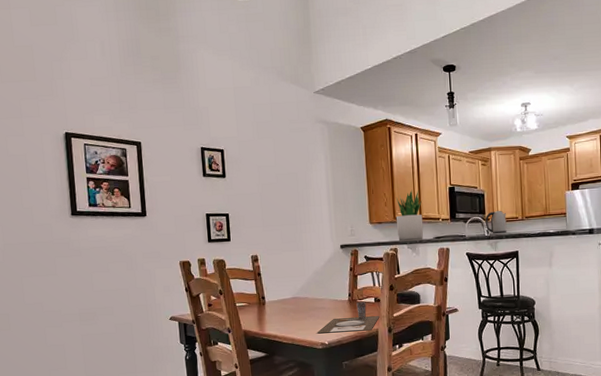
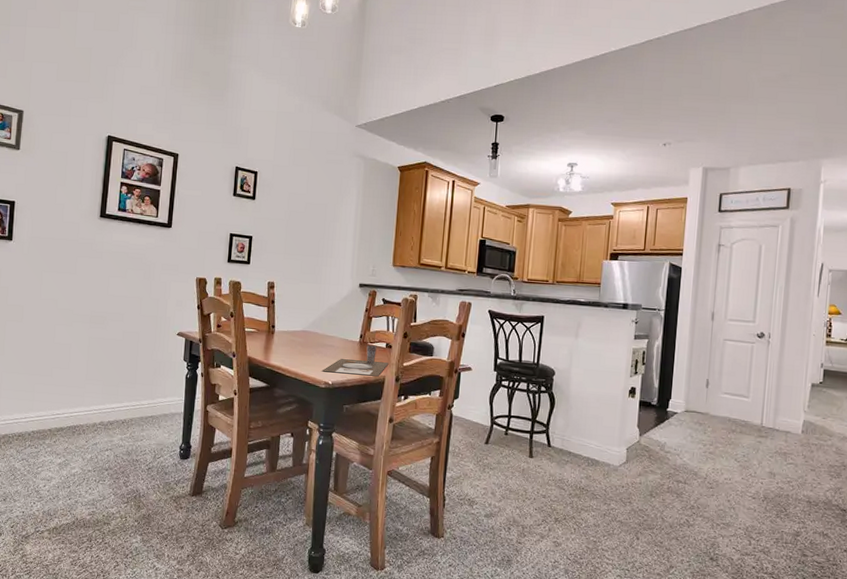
planter: present [395,189,424,242] -> none [419,237,450,291]
kettle: present [485,210,507,234] -> none [513,270,536,296]

